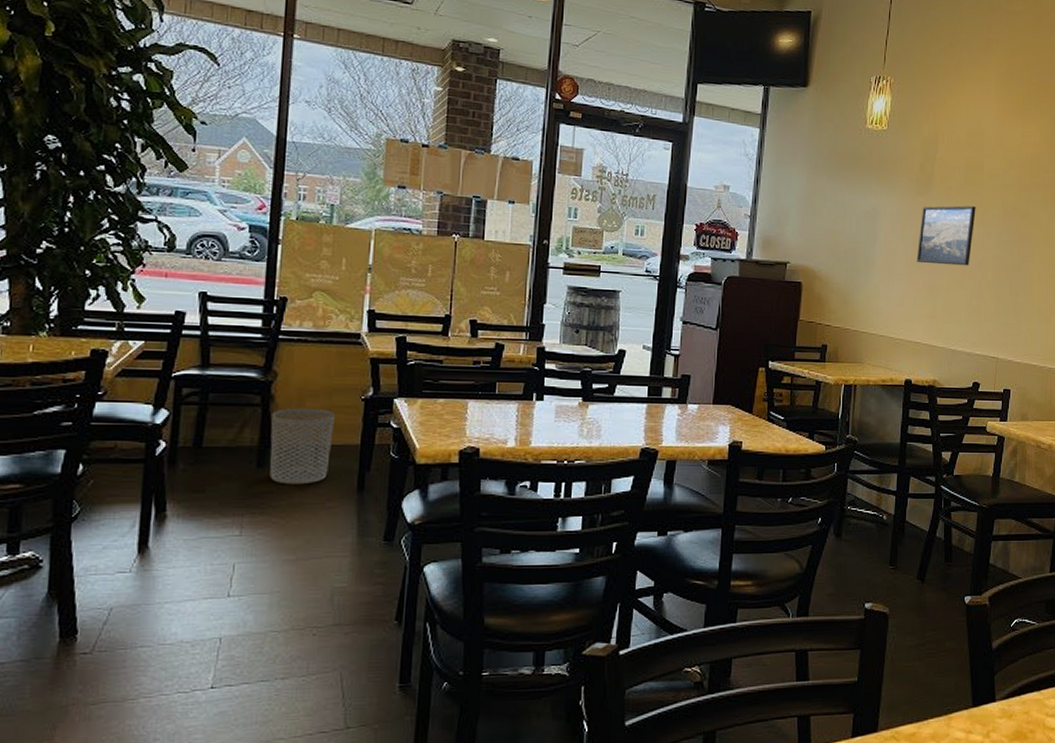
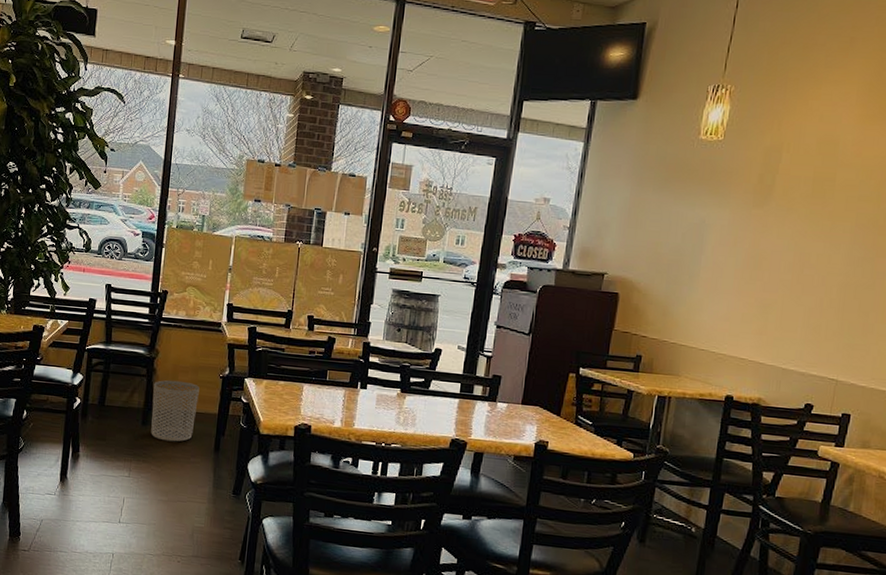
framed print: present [916,205,976,266] -> none [747,218,823,283]

